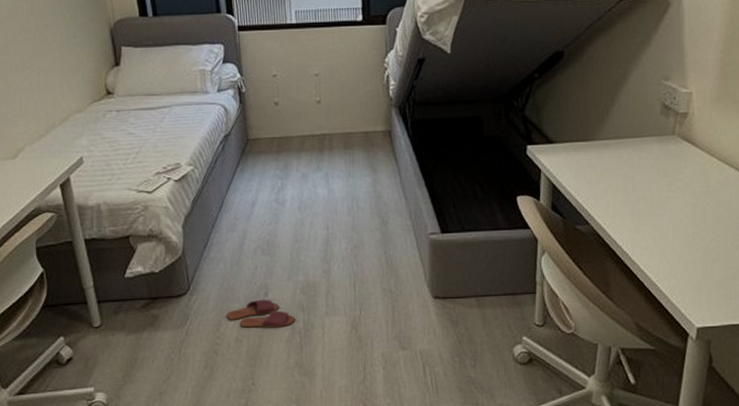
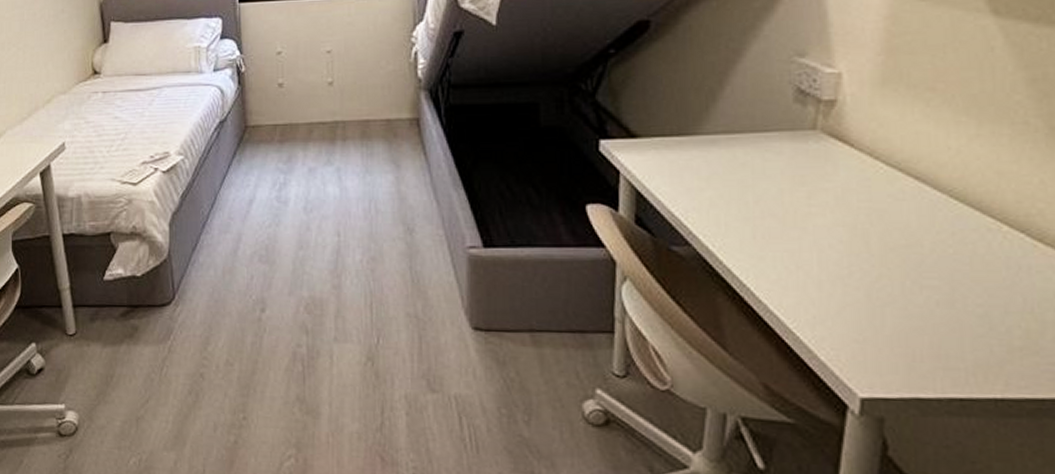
slippers: present [226,299,295,328] -> none [215,315,297,352]

